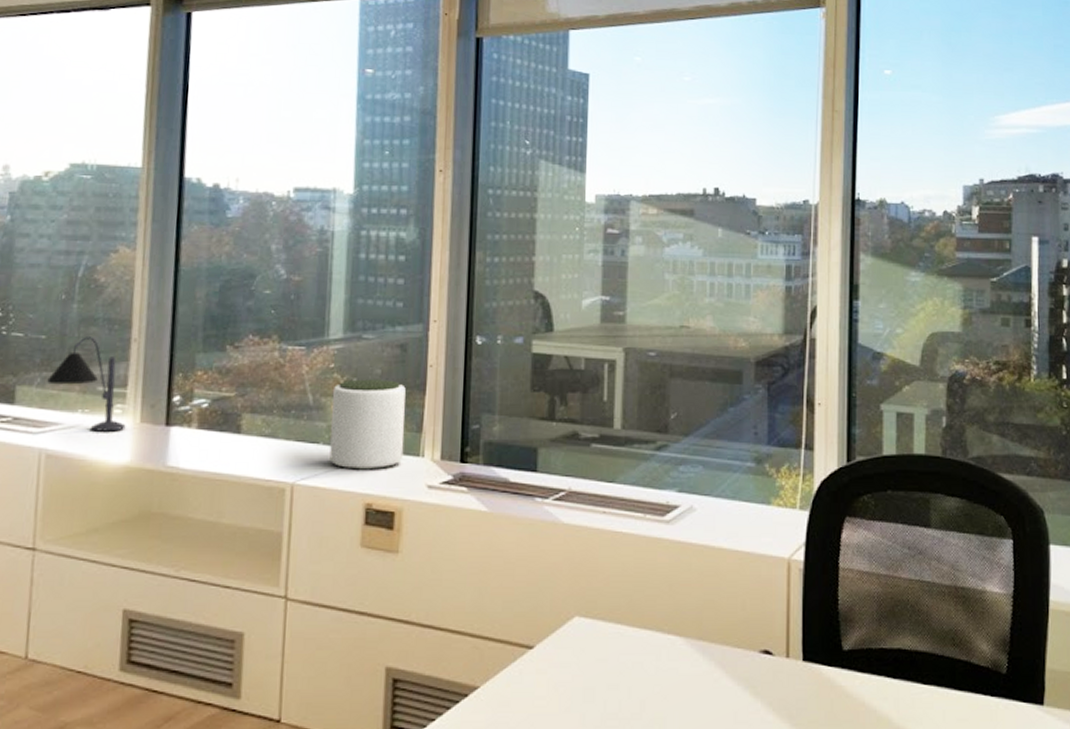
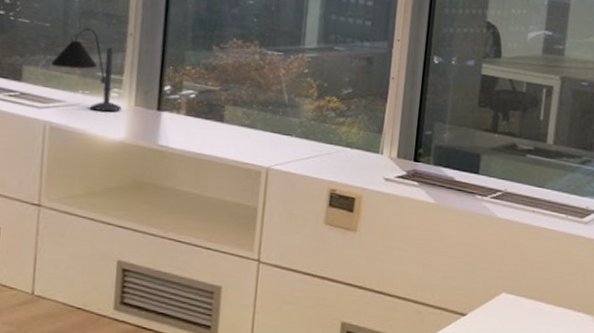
plant pot: present [329,379,406,470] -> none [301,84,370,162]

